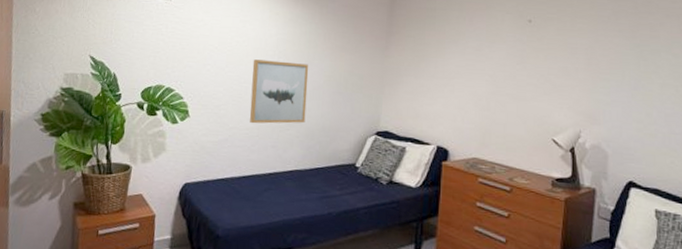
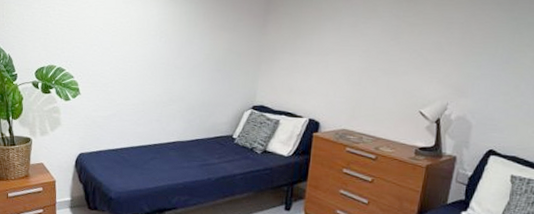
wall art: present [249,59,309,124] -> none [135,39,189,100]

